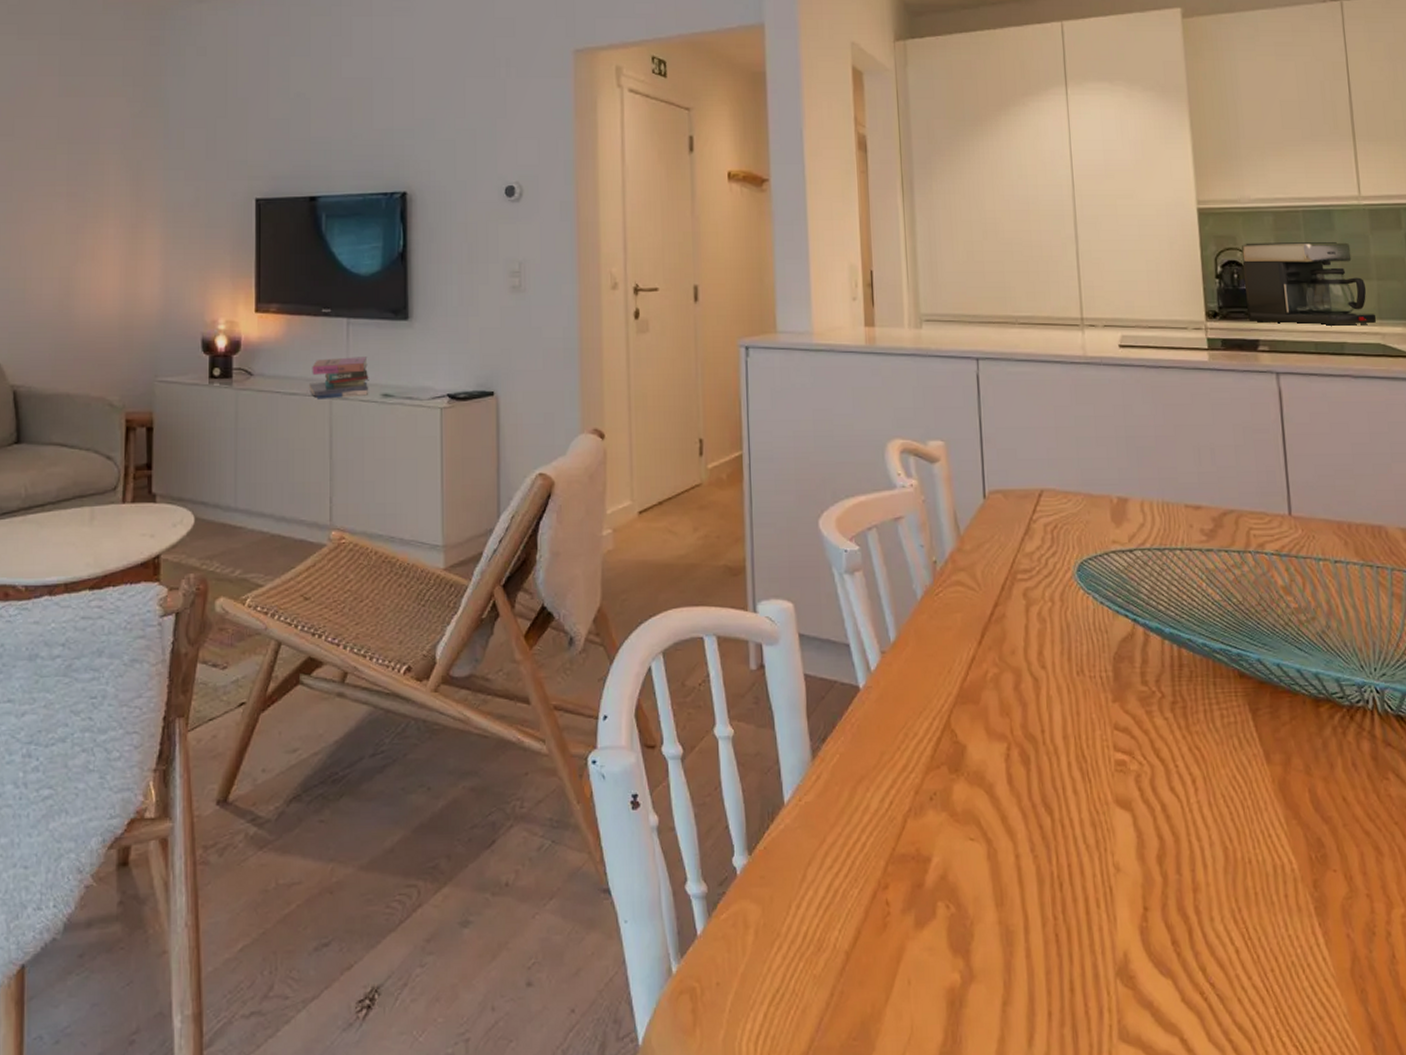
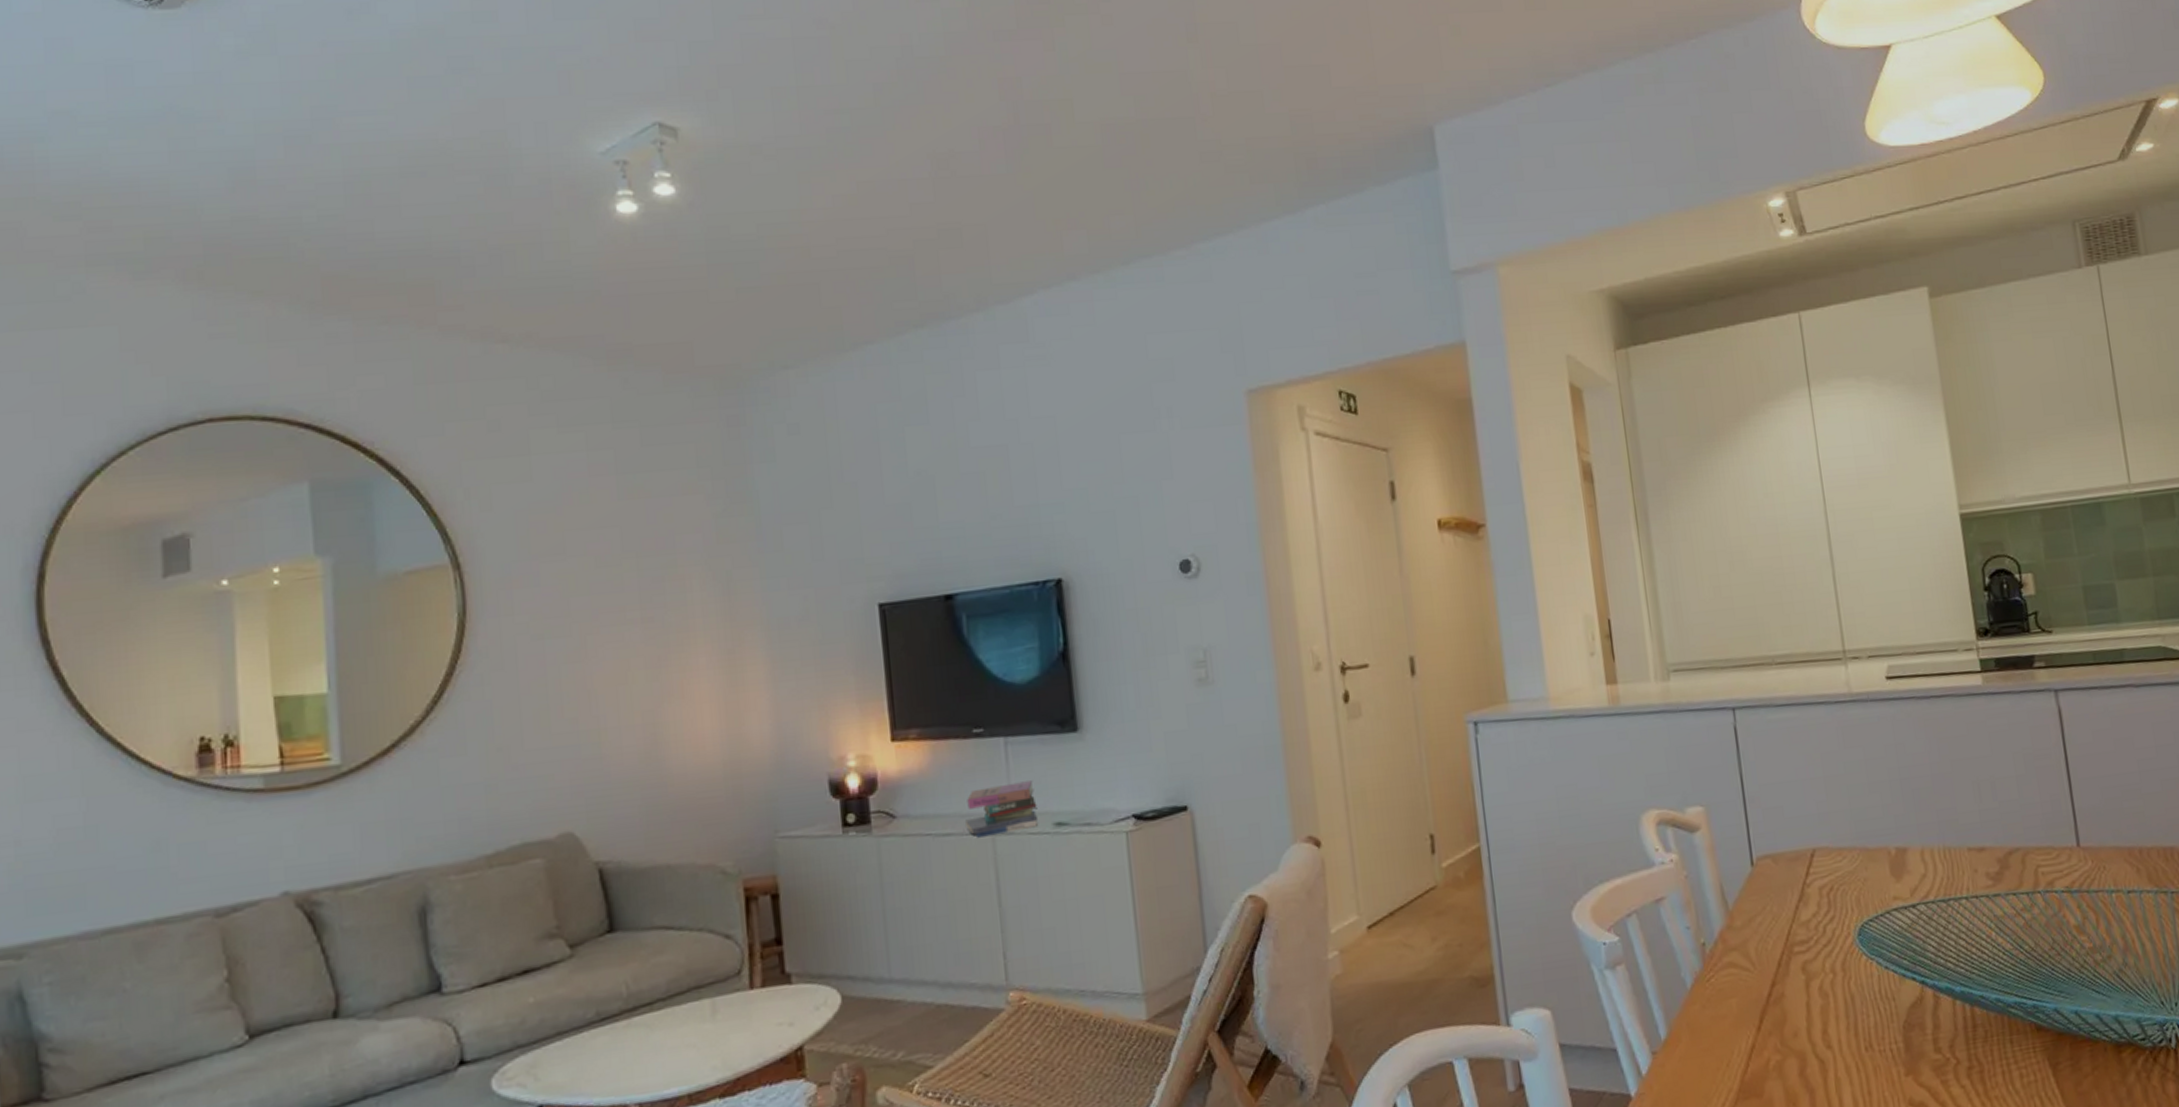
coffee maker: present [1241,242,1377,326] -> none [2008,537,2156,636]

